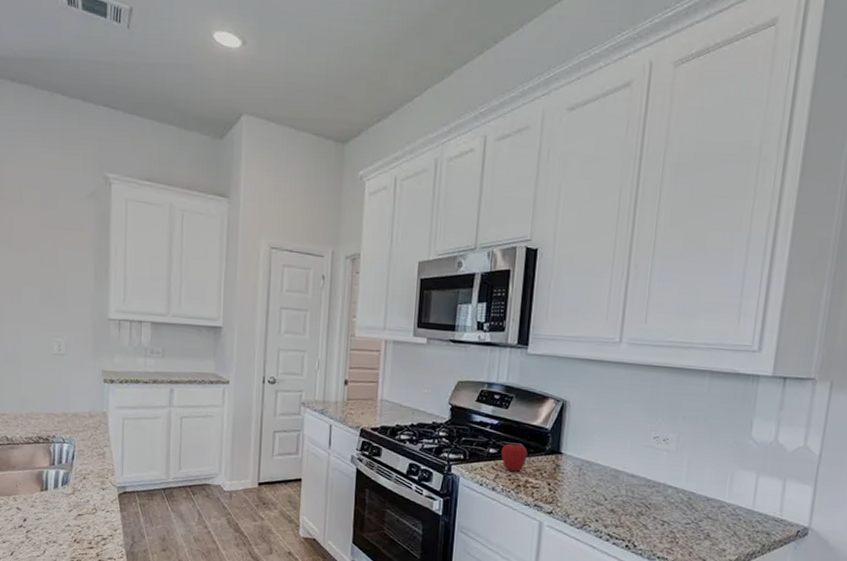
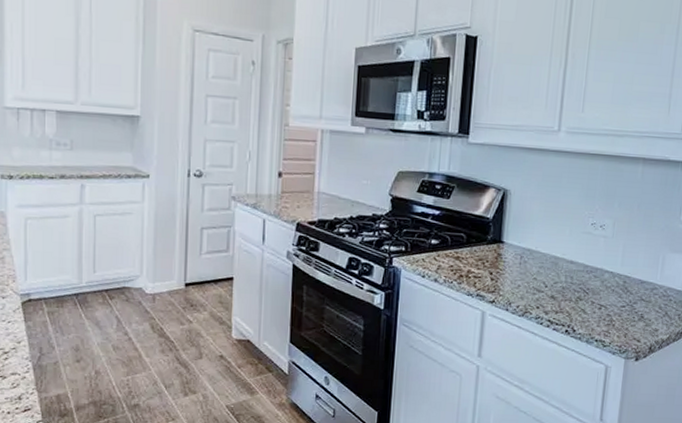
apple: present [501,443,528,472] -> none [443,233,470,262]

